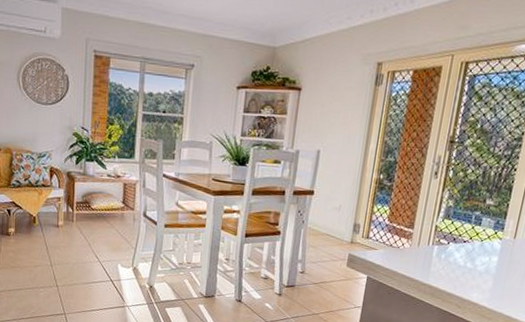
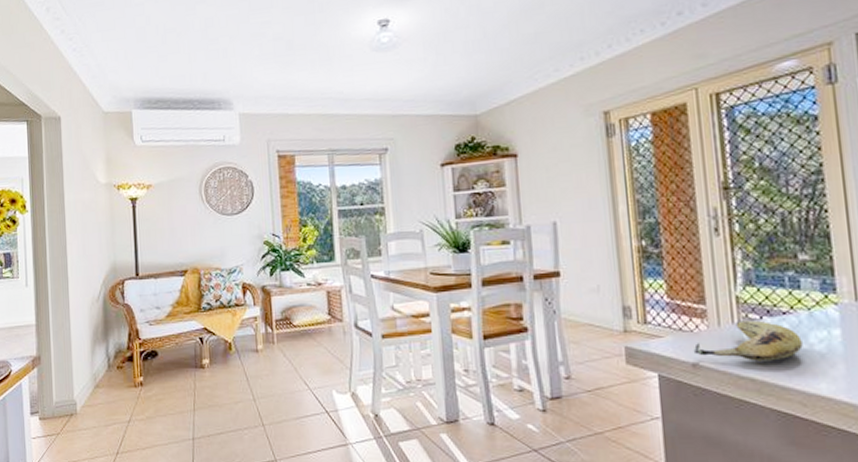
fruit: none [395,243,471,275] -> present [693,320,803,361]

